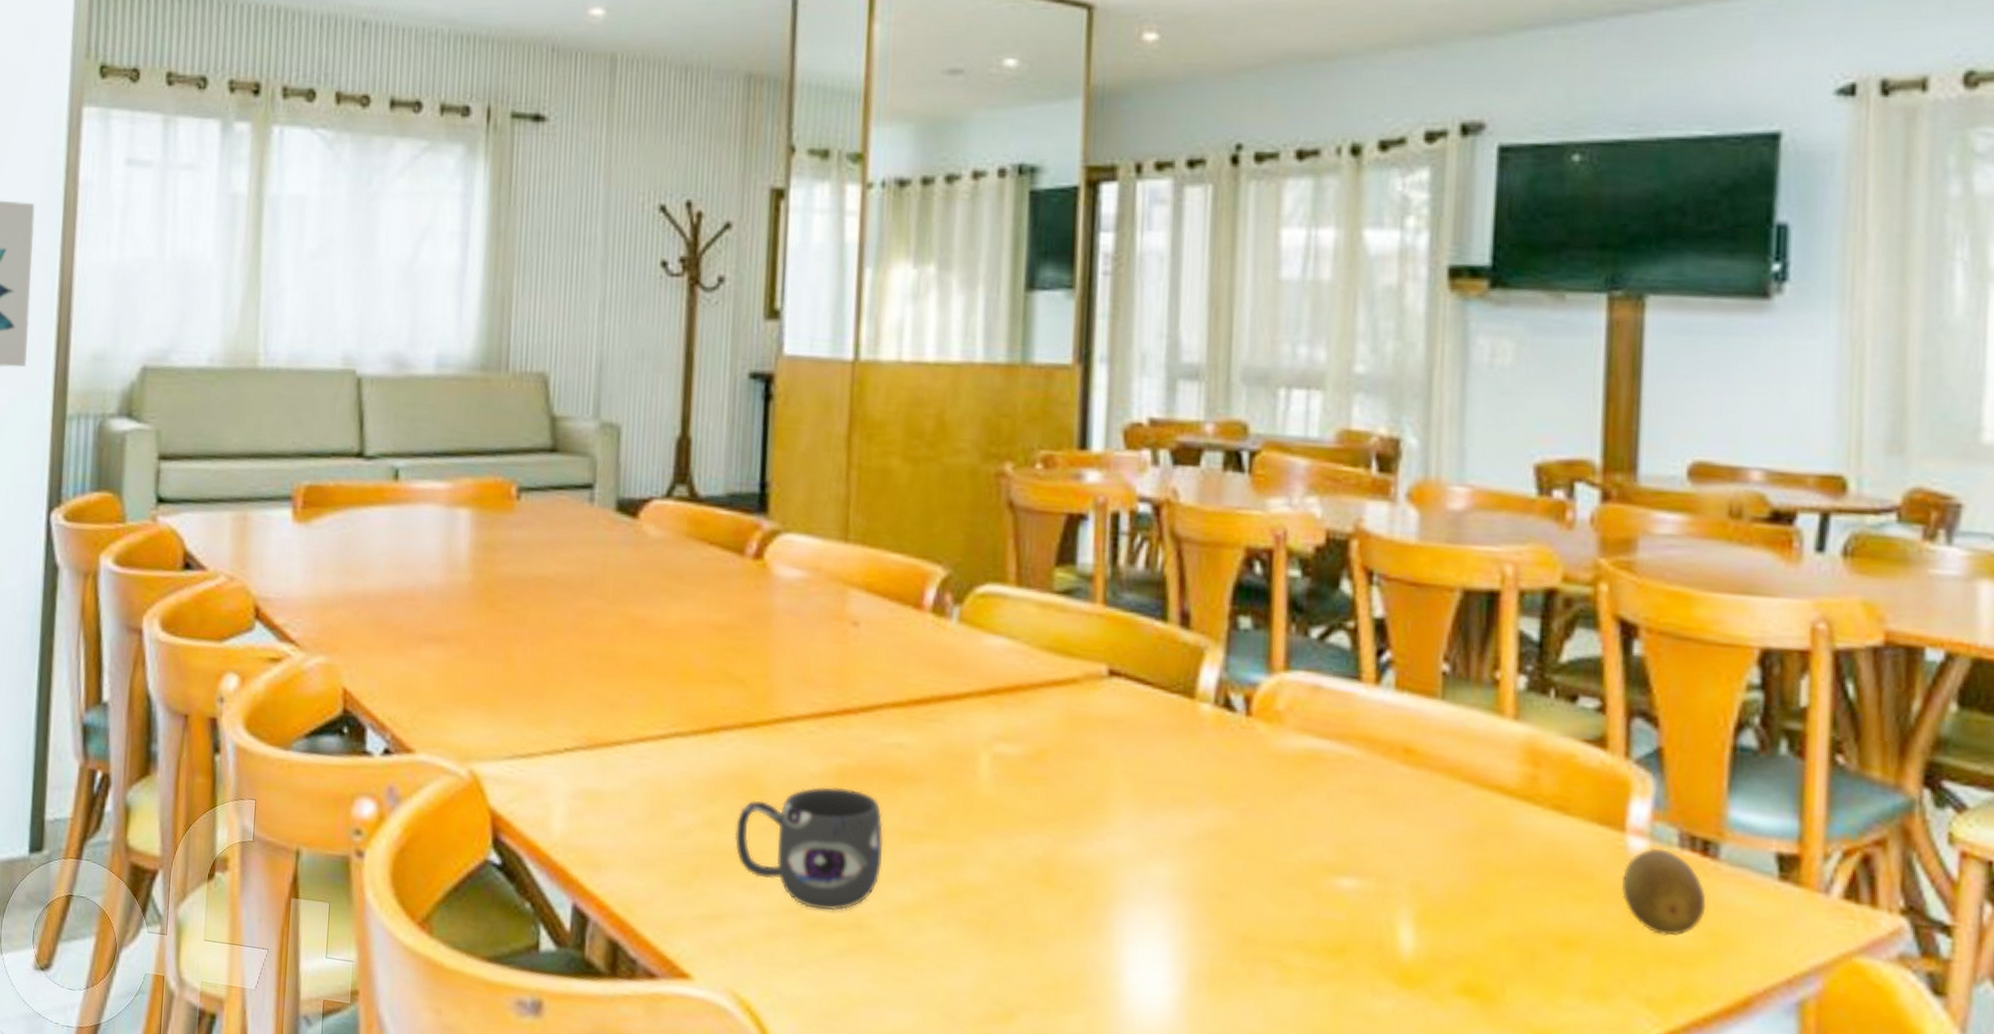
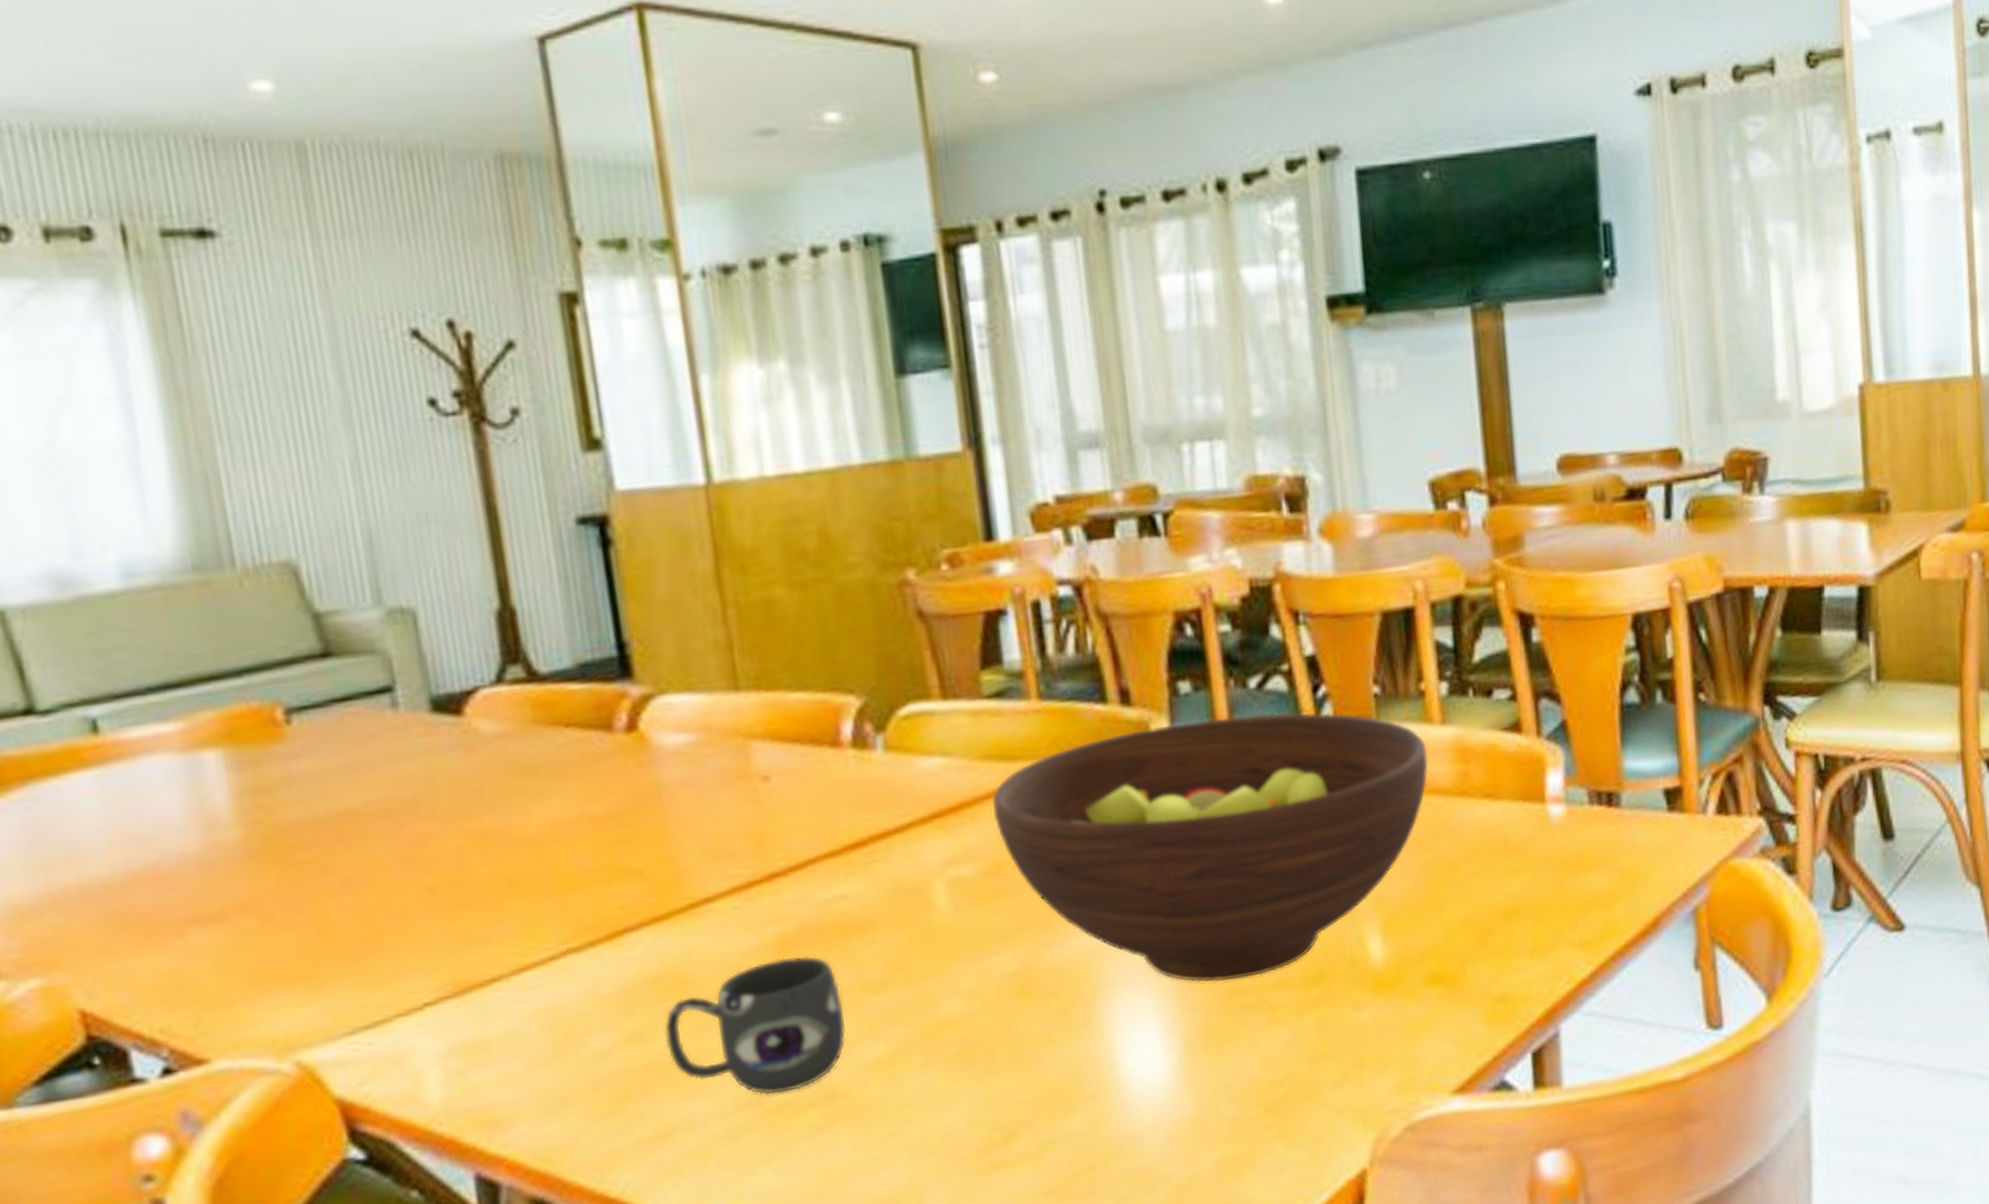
fruit bowl: none [1043,654,1494,931] -> present [992,712,1429,983]
fruit: present [1620,847,1707,936] -> none [1547,808,1616,885]

